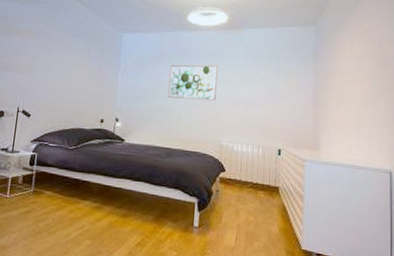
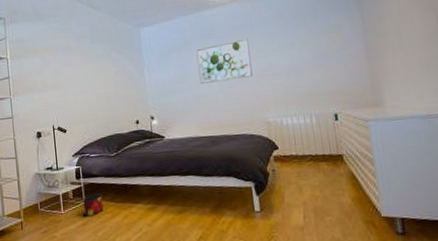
bag: none [28,183,52,206] -> present [83,193,104,218]

